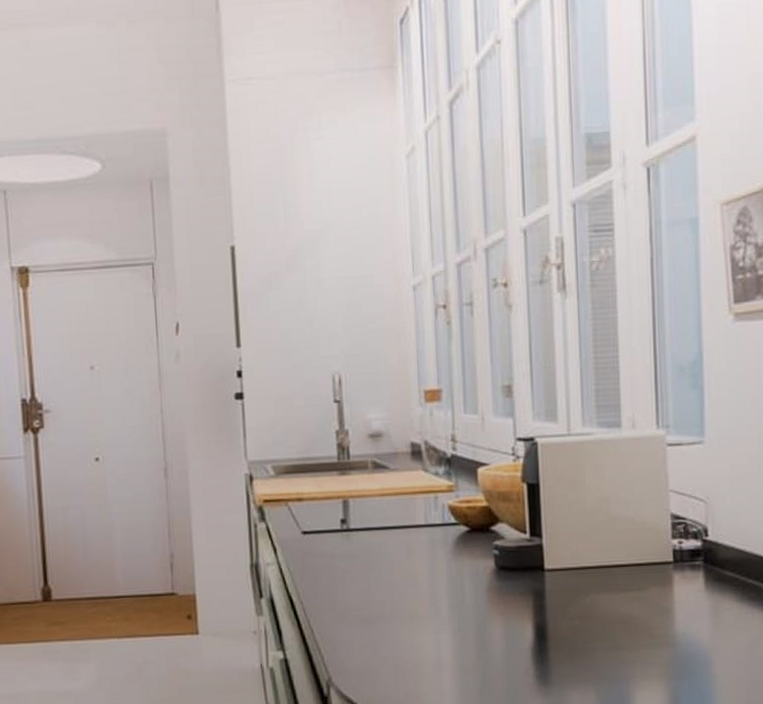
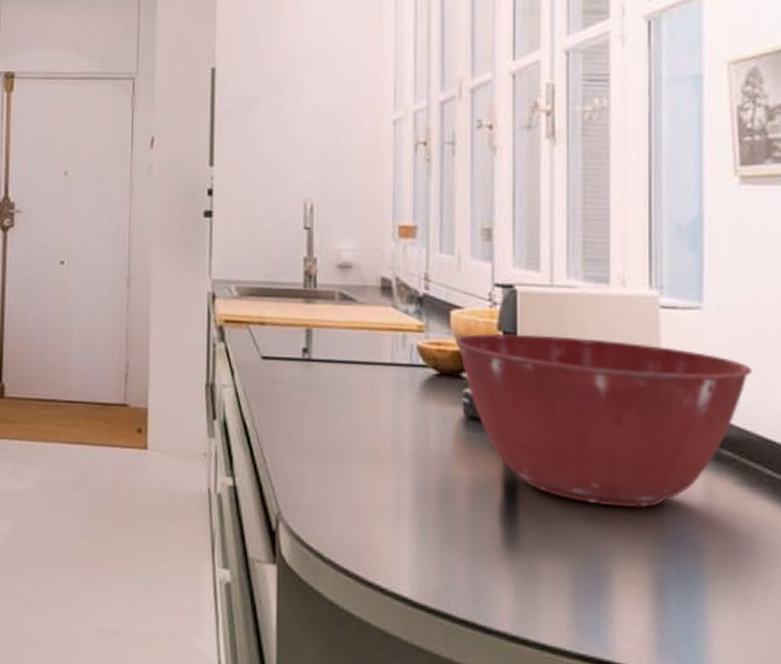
mixing bowl: none [483,480,749,635] -> present [455,333,752,508]

